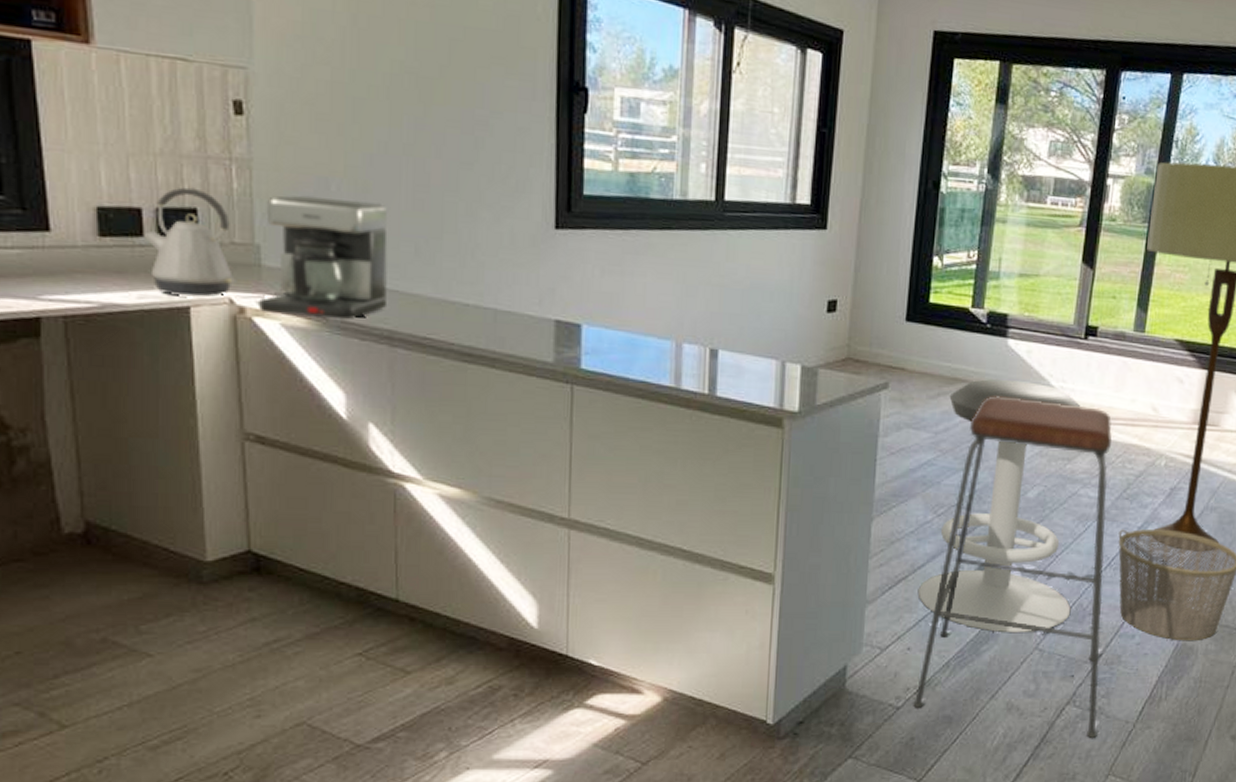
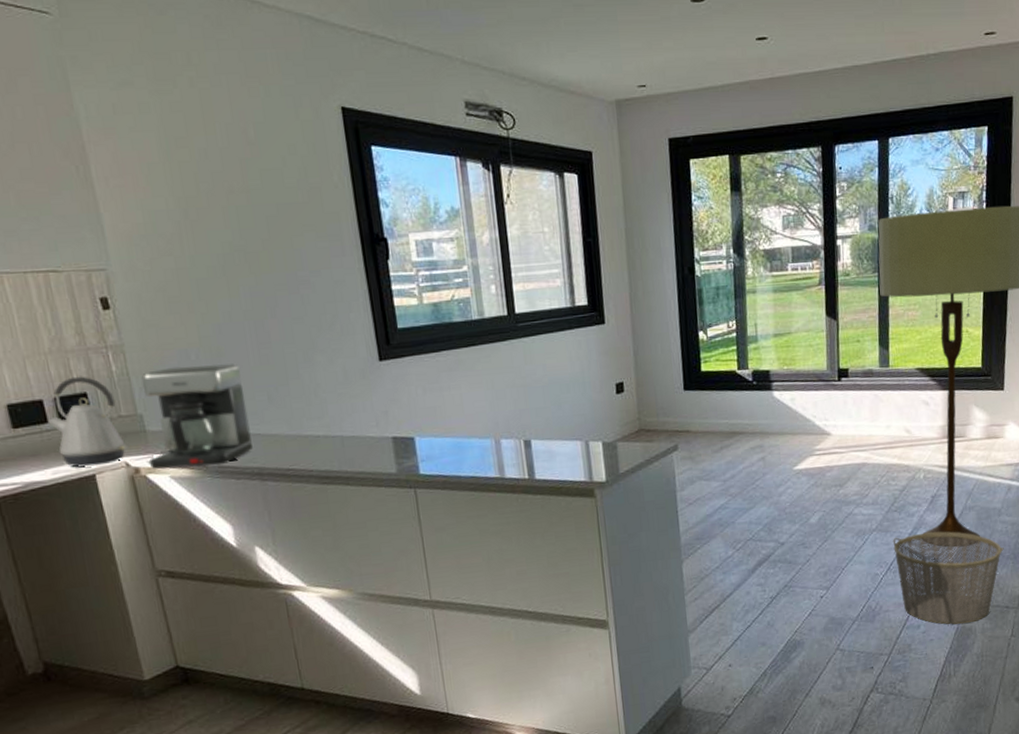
bar stool: present [912,396,1112,739] -> none [740,438,901,718]
bar stool: present [917,379,1081,633] -> none [730,425,862,641]

